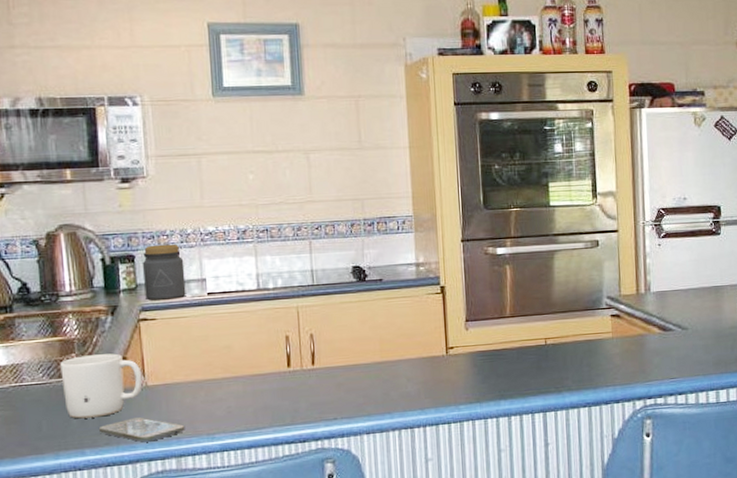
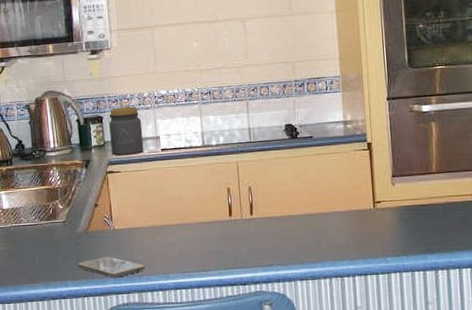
mug: present [60,353,143,419] -> none [48,201,111,255]

